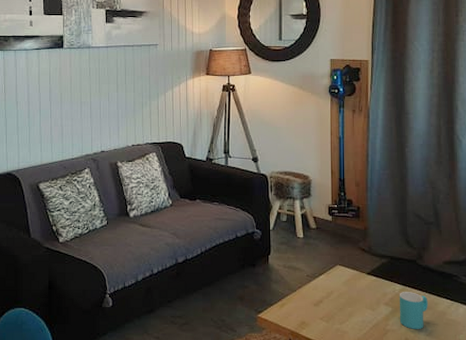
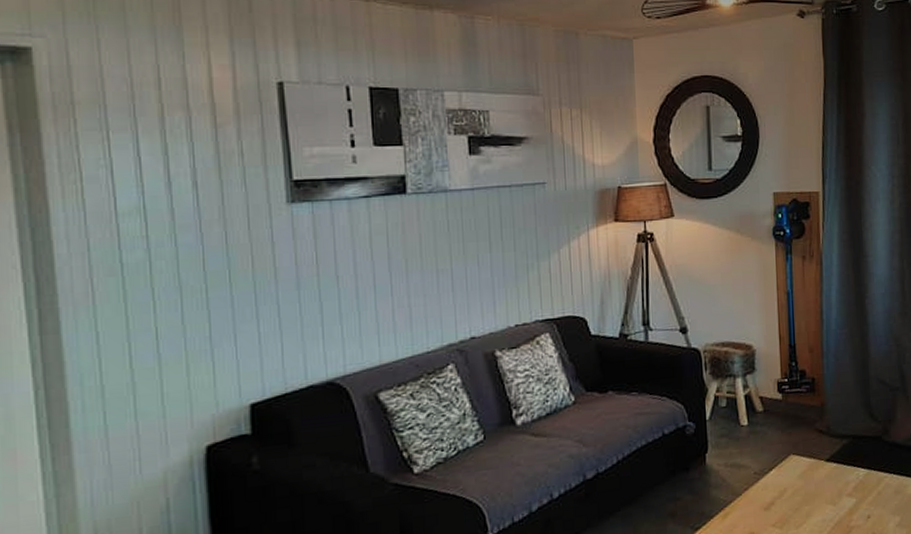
cup: present [399,292,428,330] -> none [863,475,897,522]

